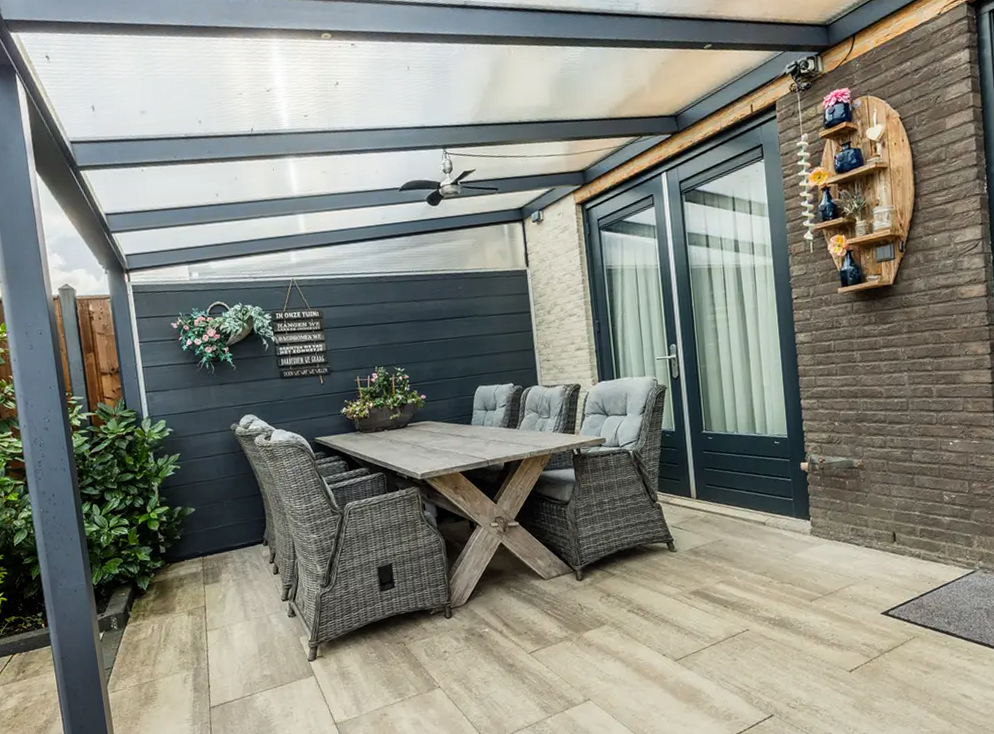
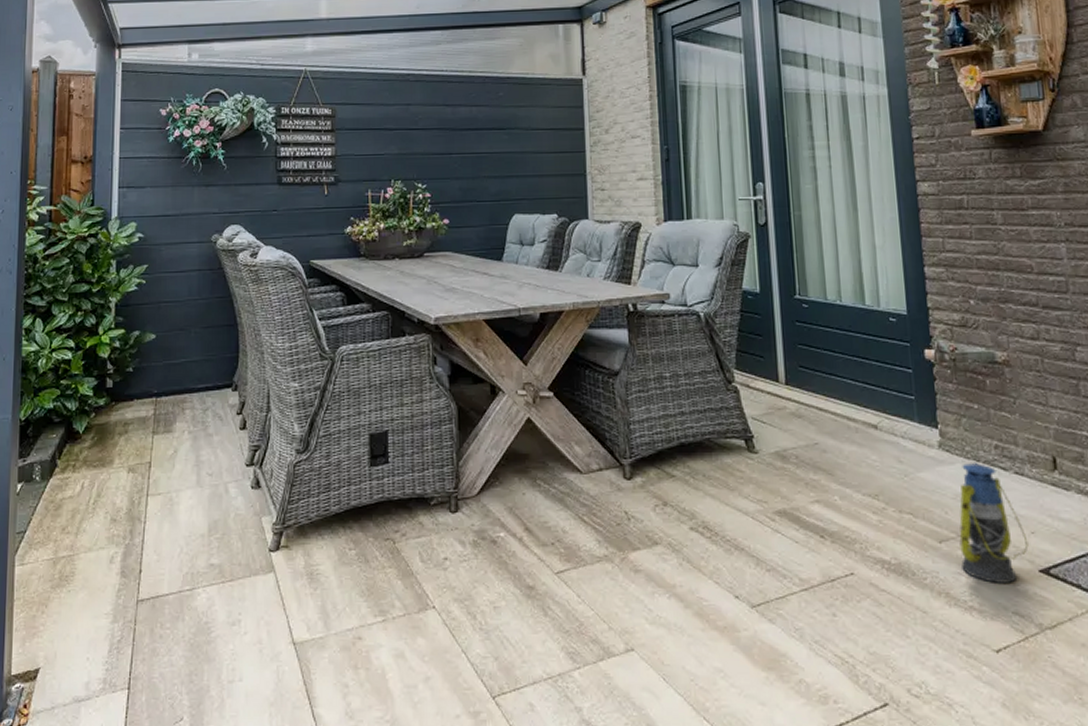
lantern: none [825,542,874,625] -> present [959,462,1029,583]

